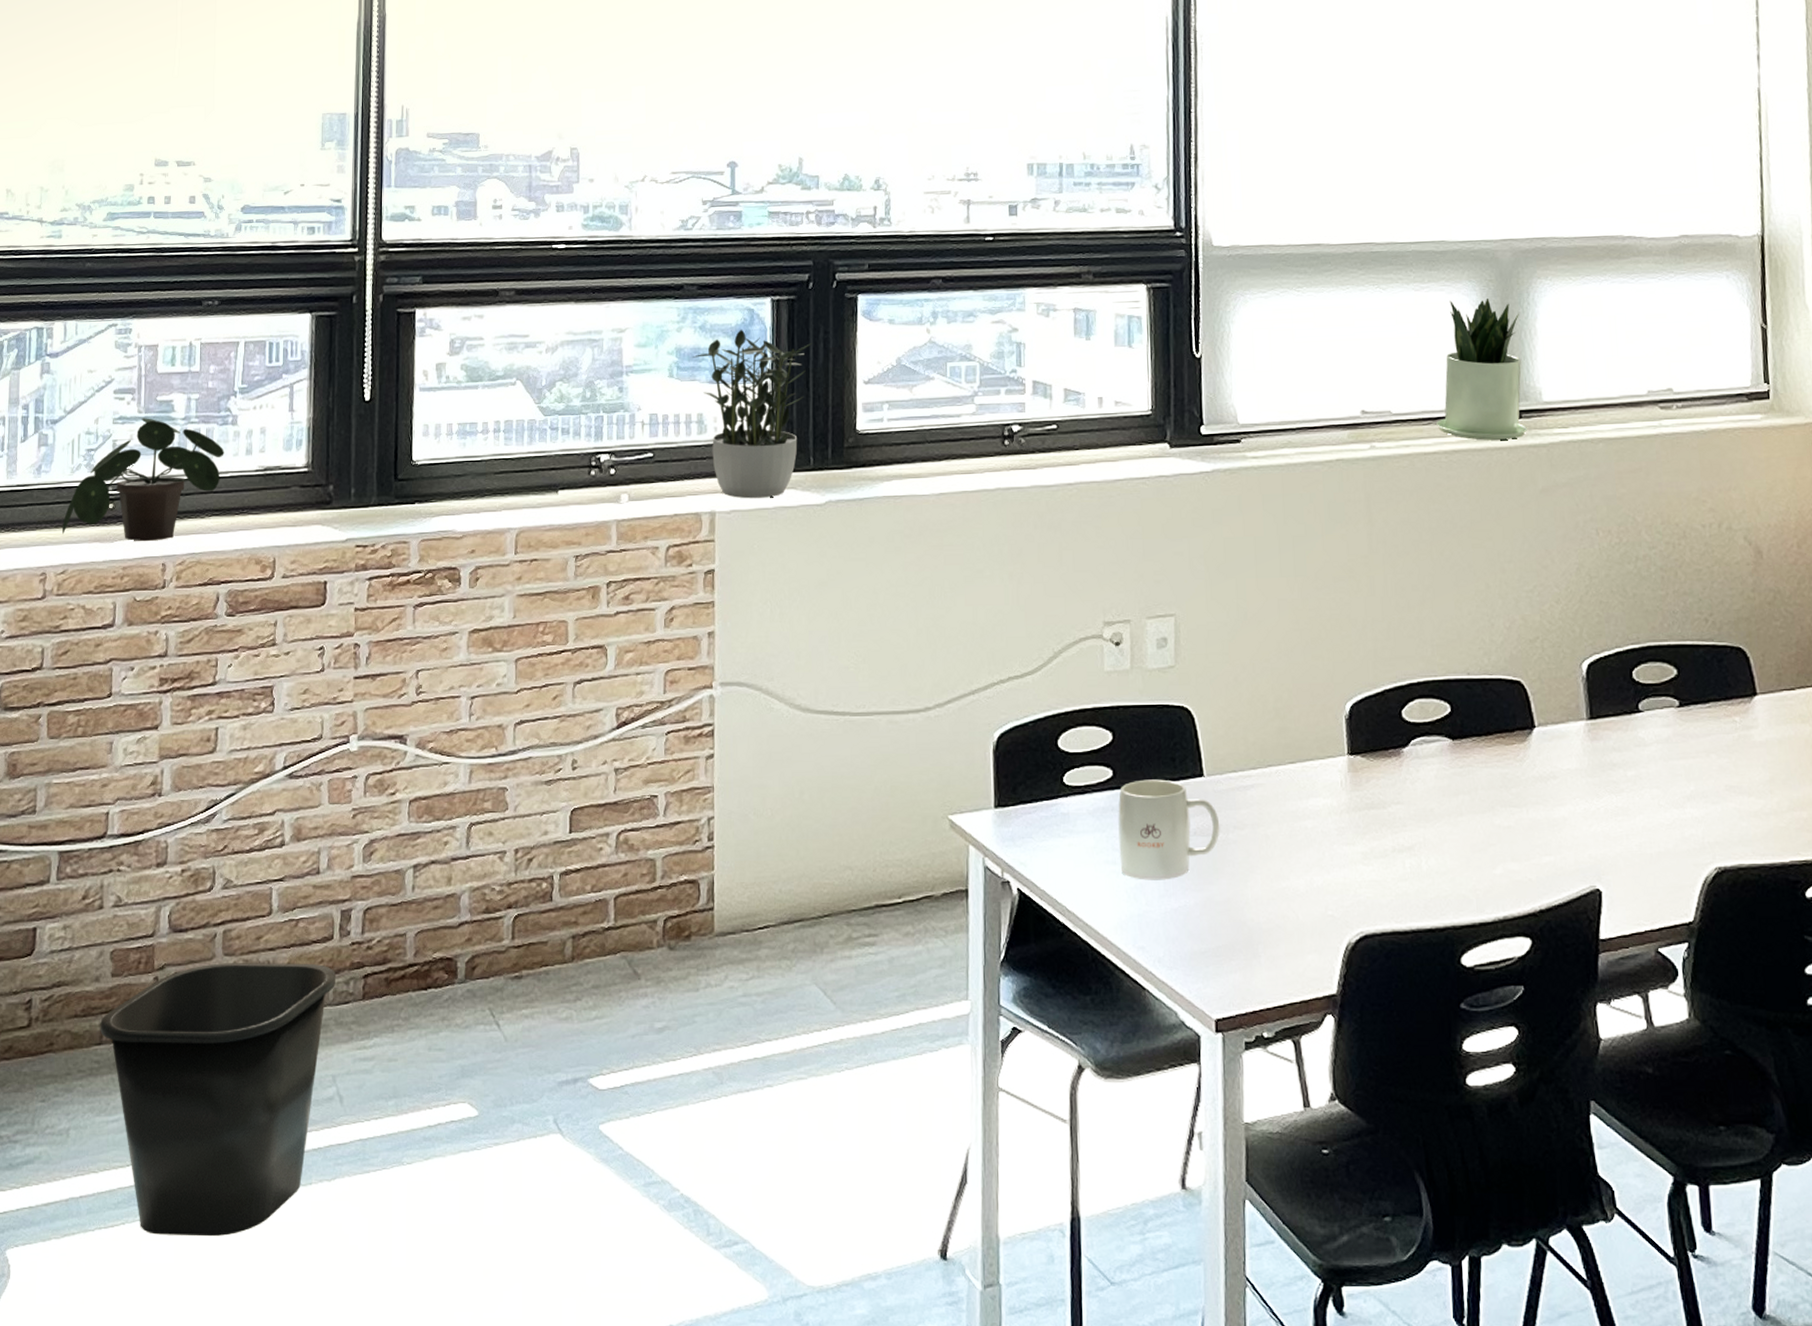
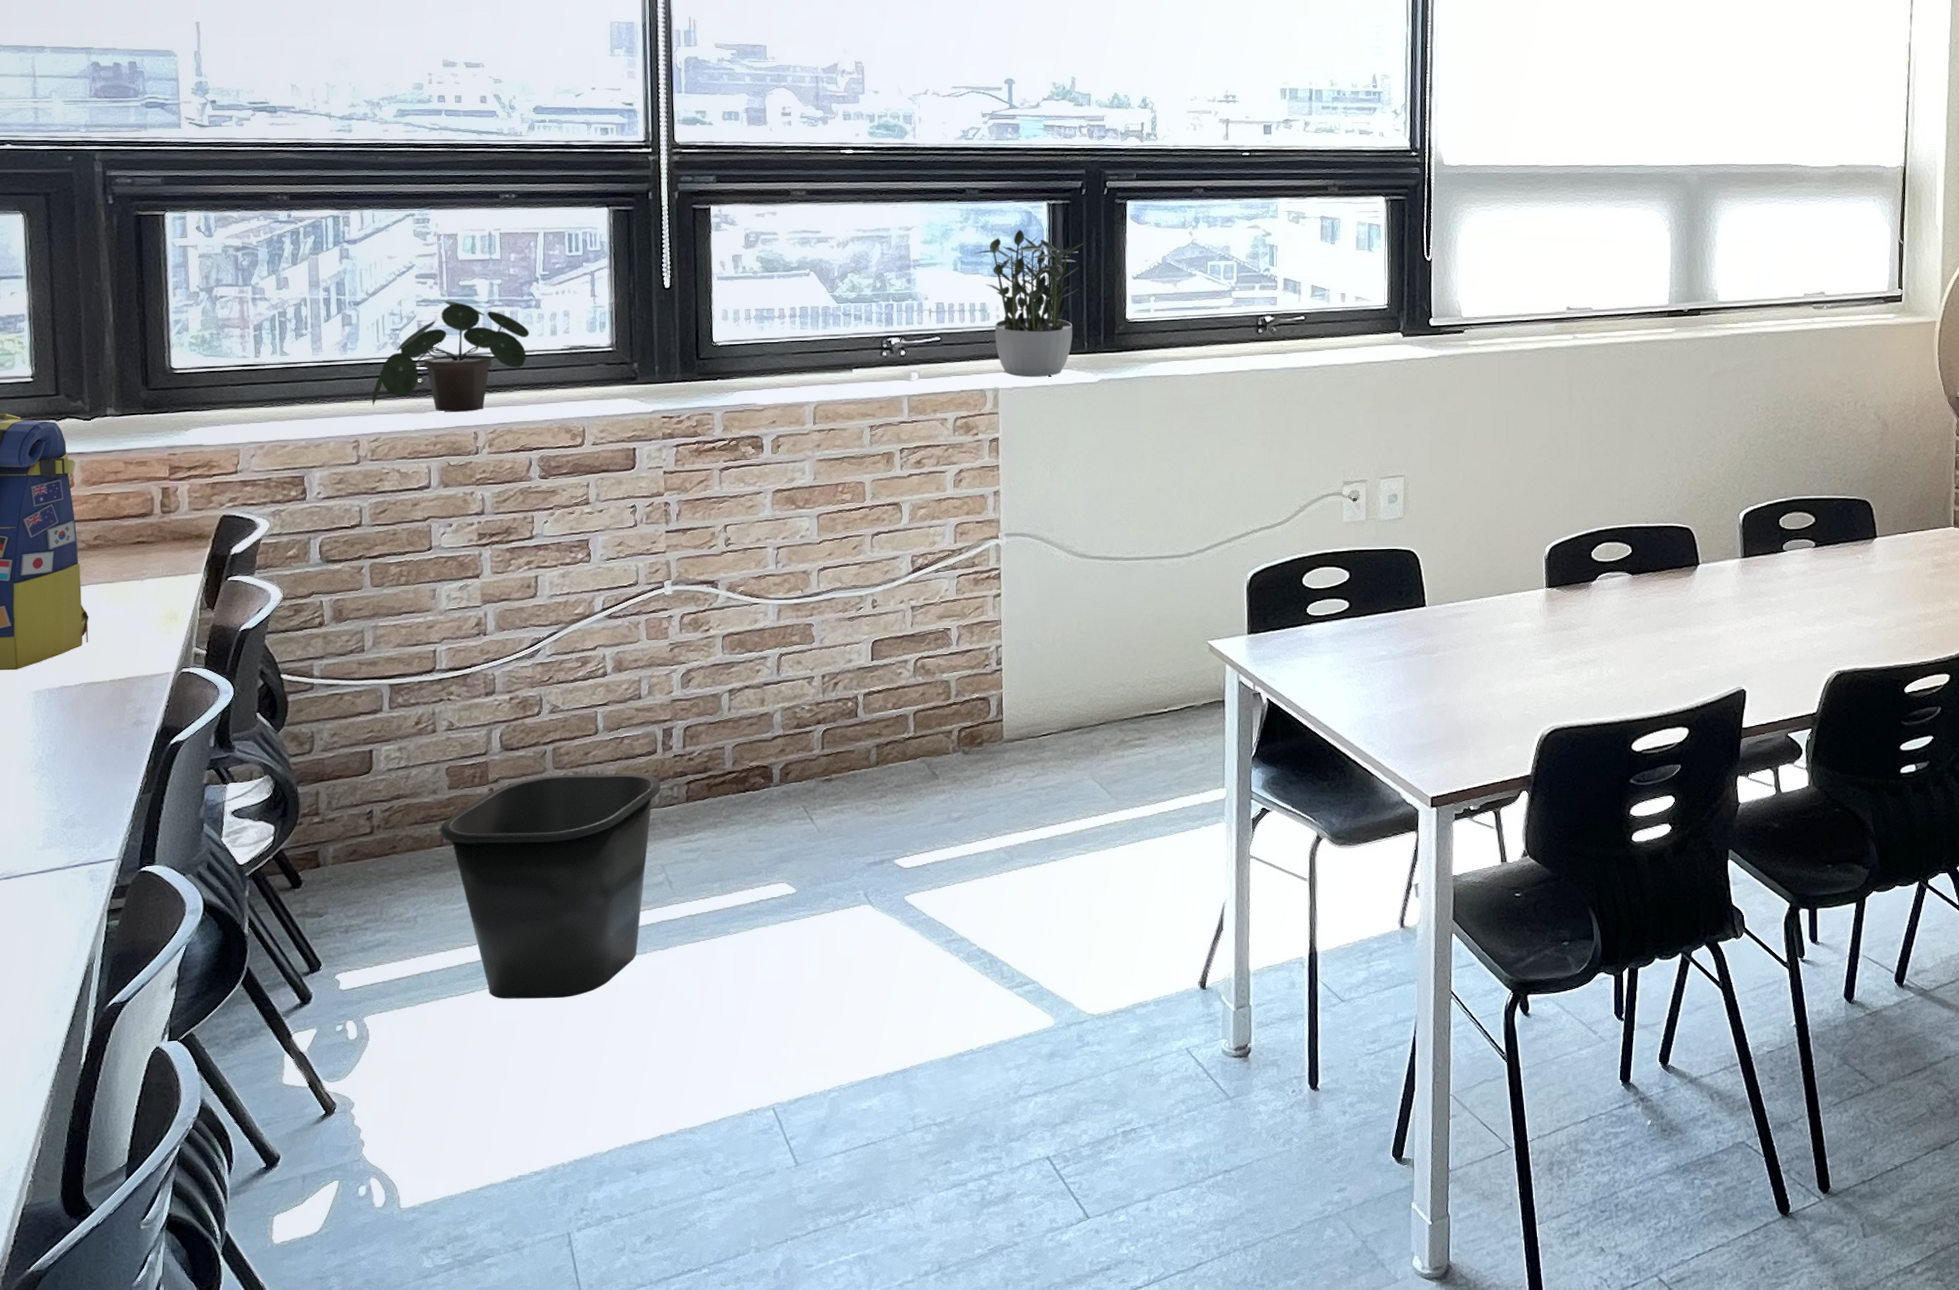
mug: present [1118,779,1220,881] -> none [1353,609,1439,690]
planter: present [1436,299,1527,440] -> none [1629,215,1704,333]

